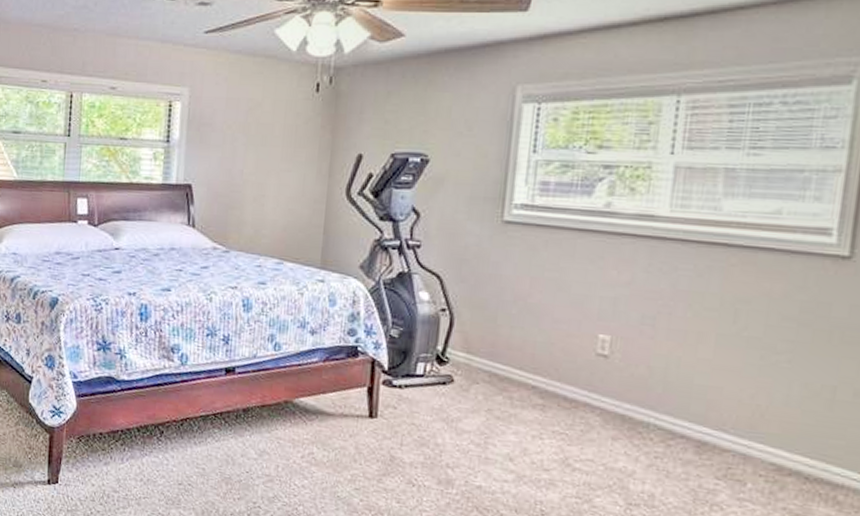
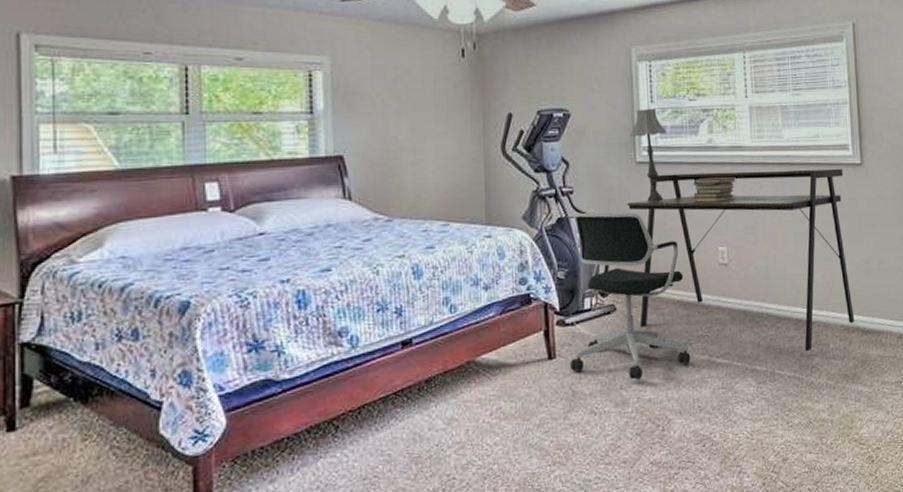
office chair: none [391,269,545,463] -> present [569,212,691,381]
desk: none [479,238,814,485] -> present [627,168,855,352]
table lamp: none [500,159,549,270] -> present [630,108,667,202]
book stack: none [573,248,640,281] -> present [693,177,737,203]

